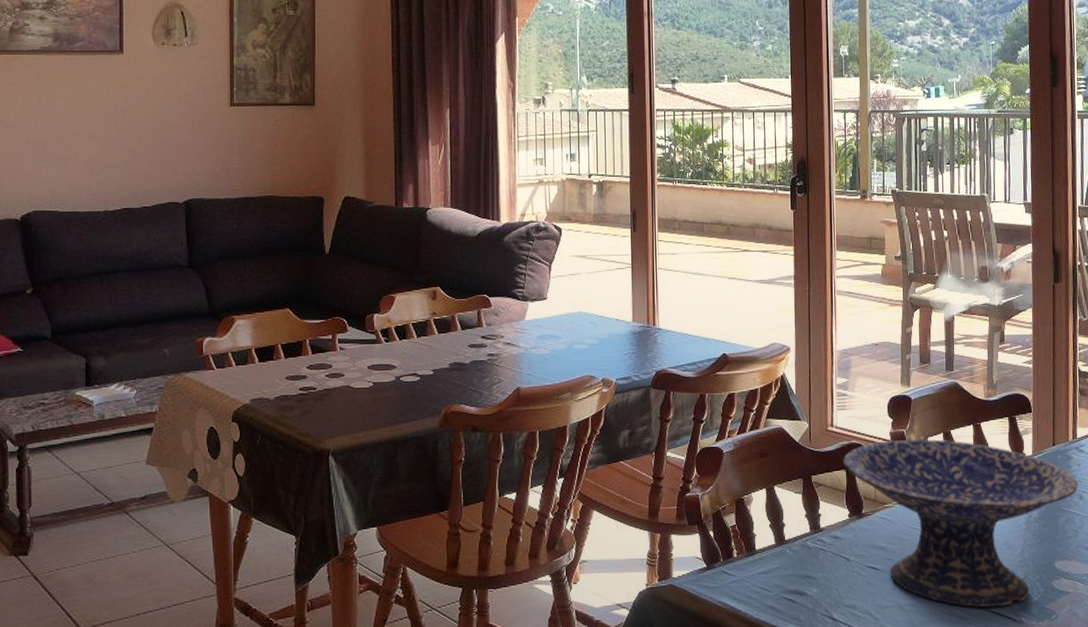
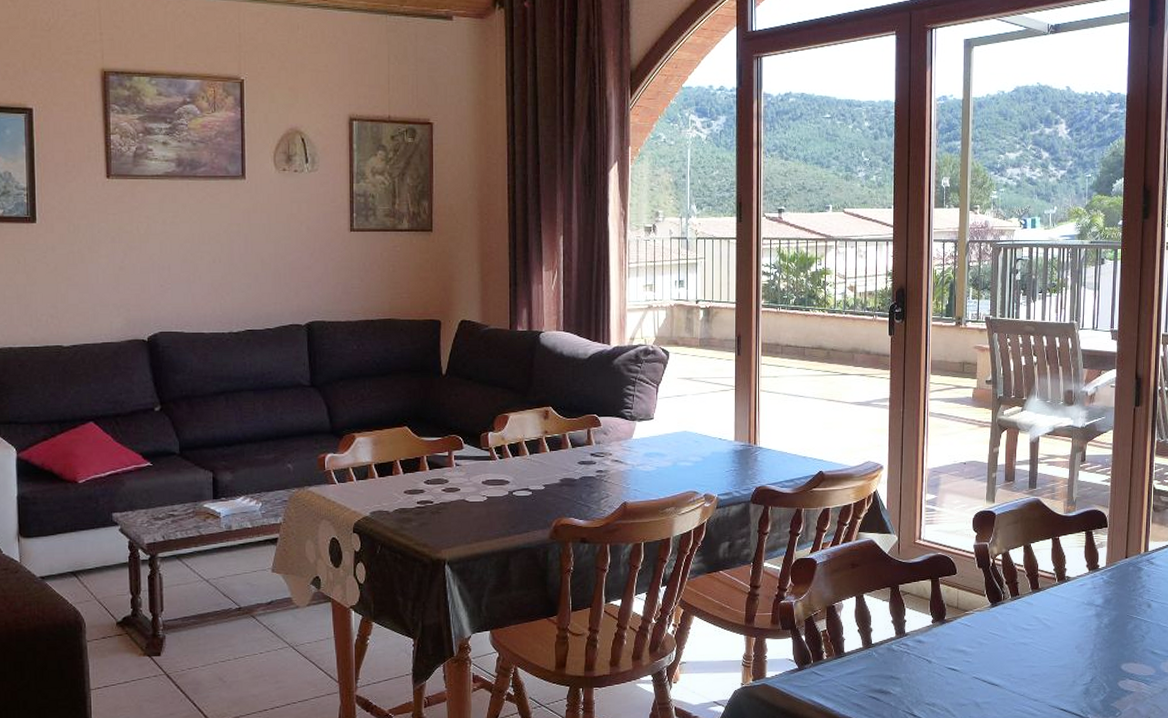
decorative bowl: present [842,439,1079,608] -> none [928,552,1148,705]

